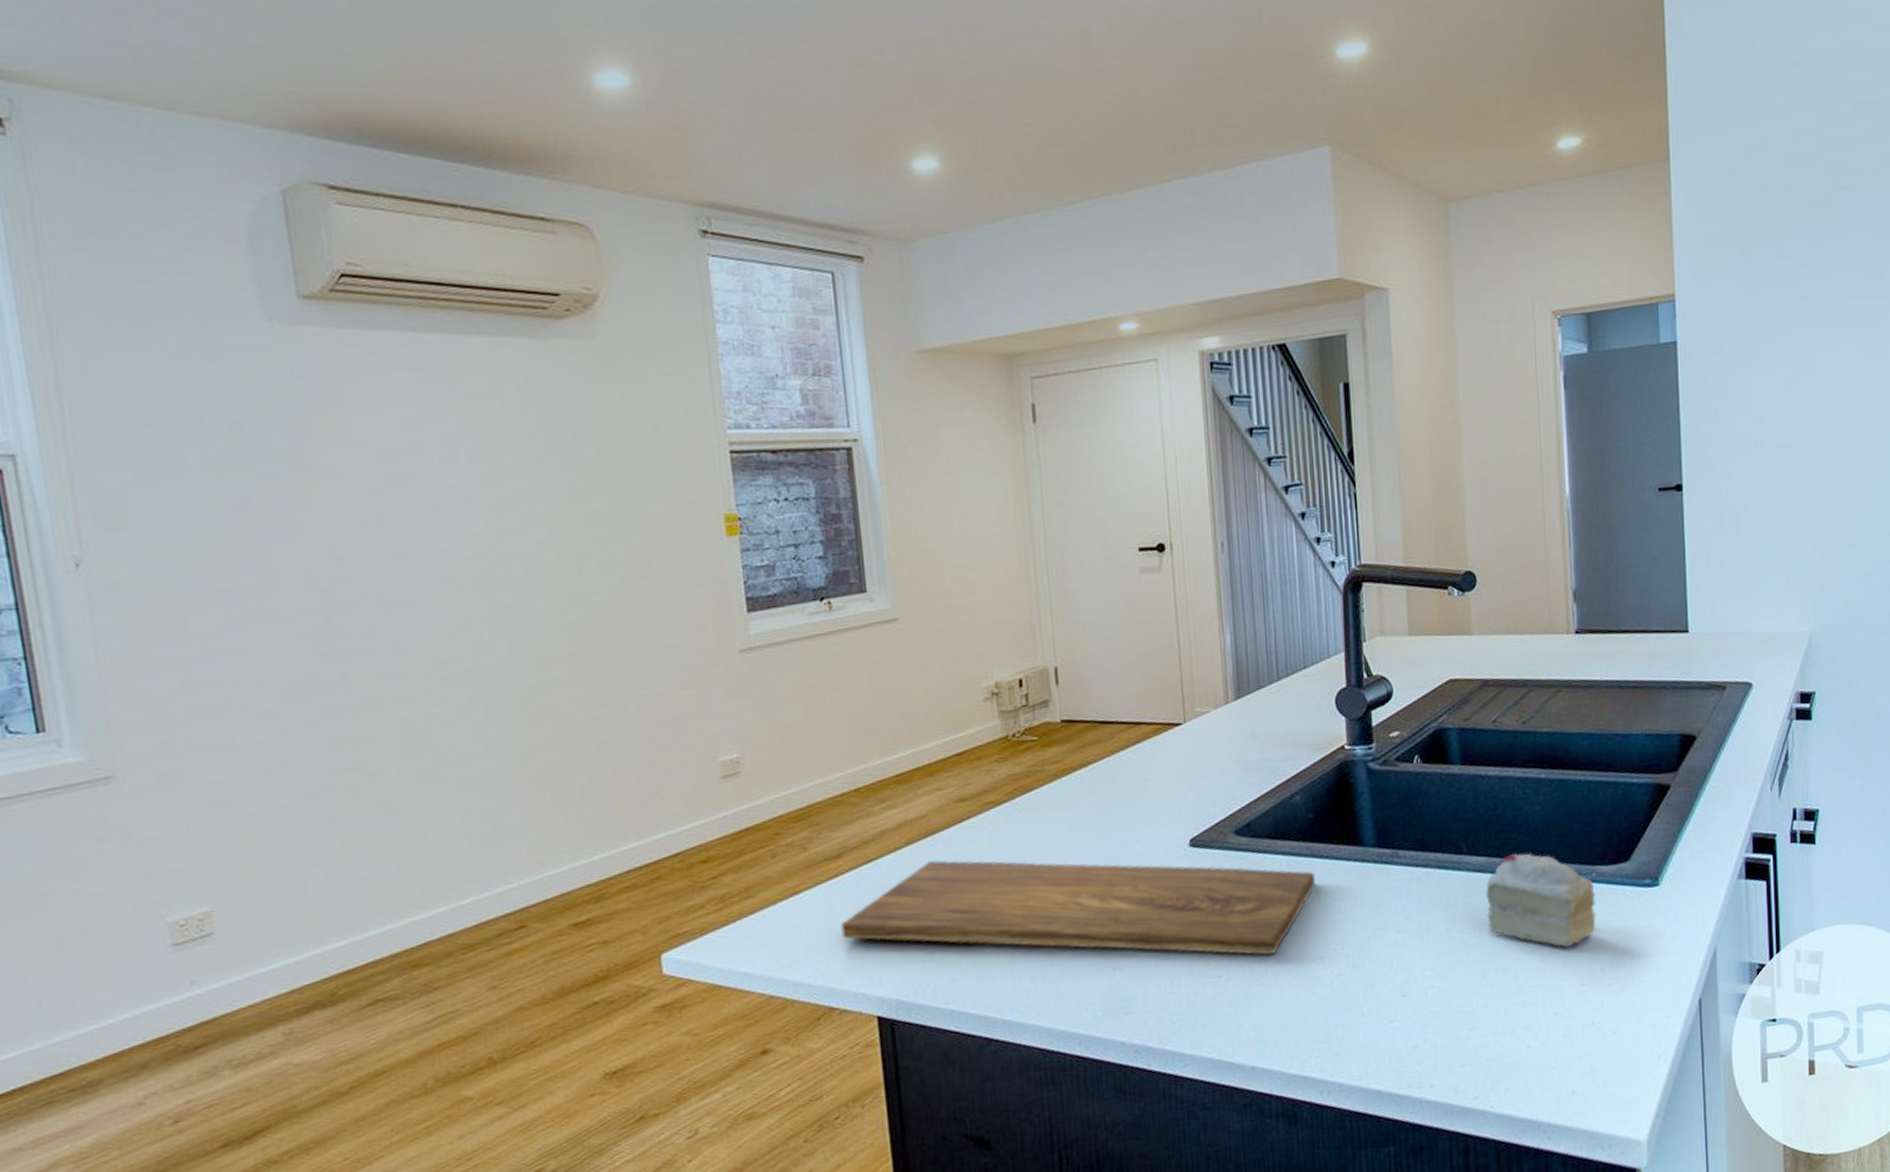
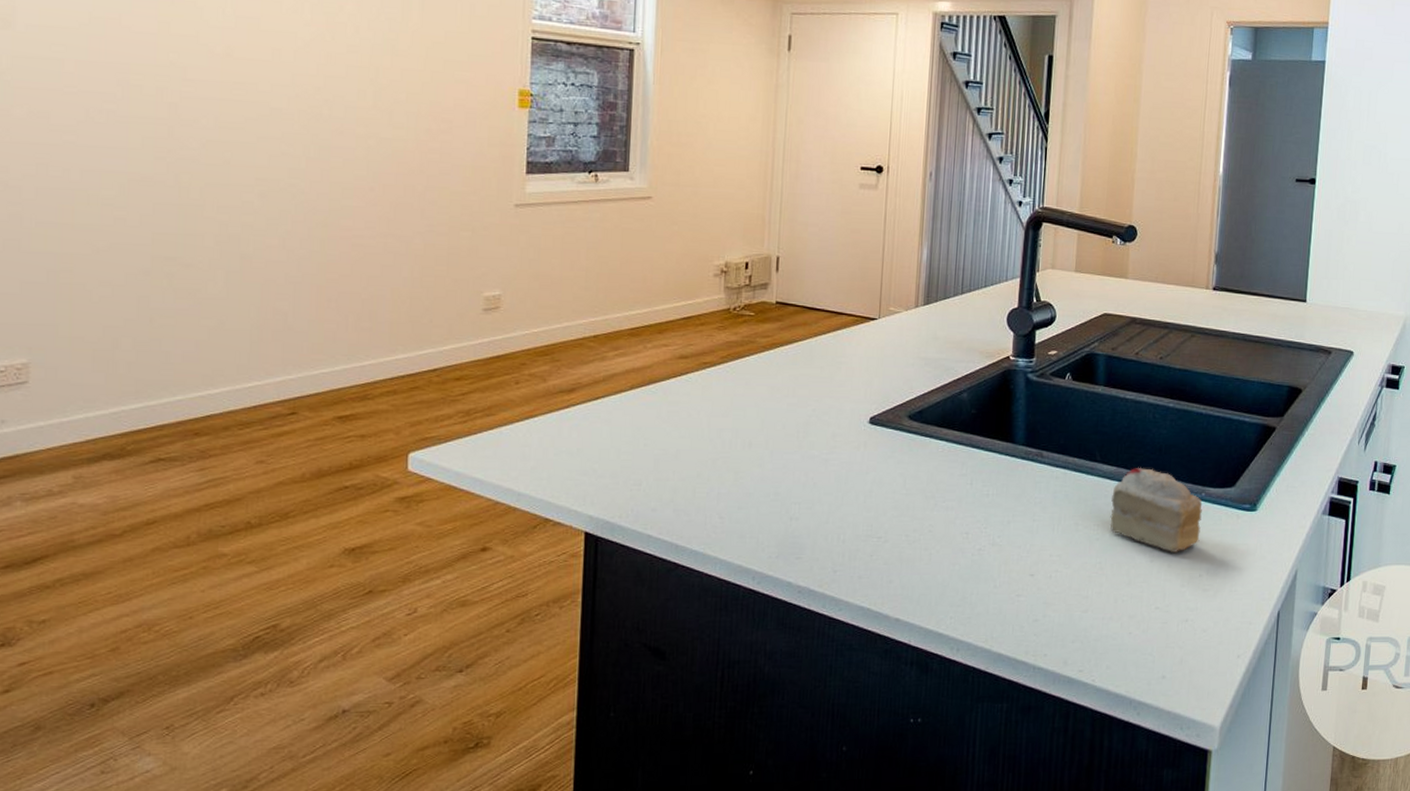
cutting board: present [840,859,1315,955] -> none [565,404,971,524]

